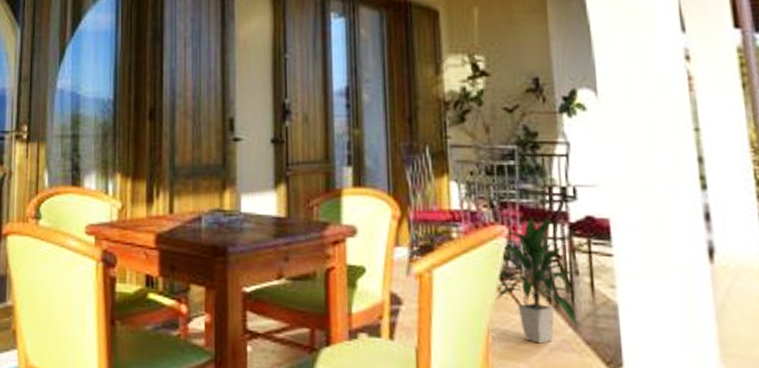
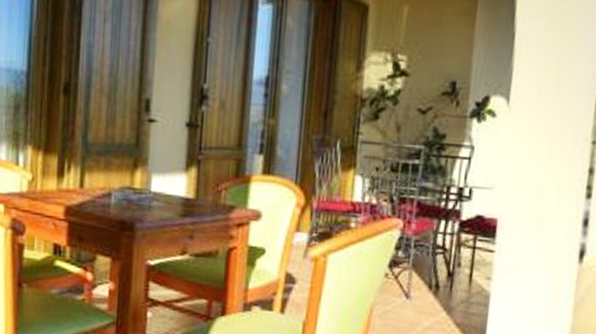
indoor plant: present [496,216,577,344] -> none [382,212,459,324]

